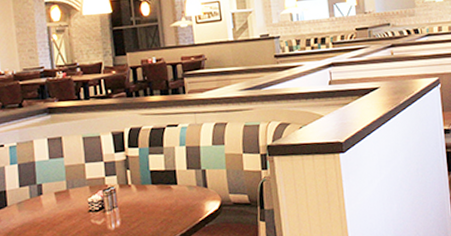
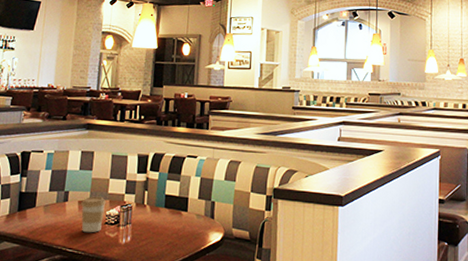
coffee cup: none [58,184,86,225] -> present [81,196,106,233]

